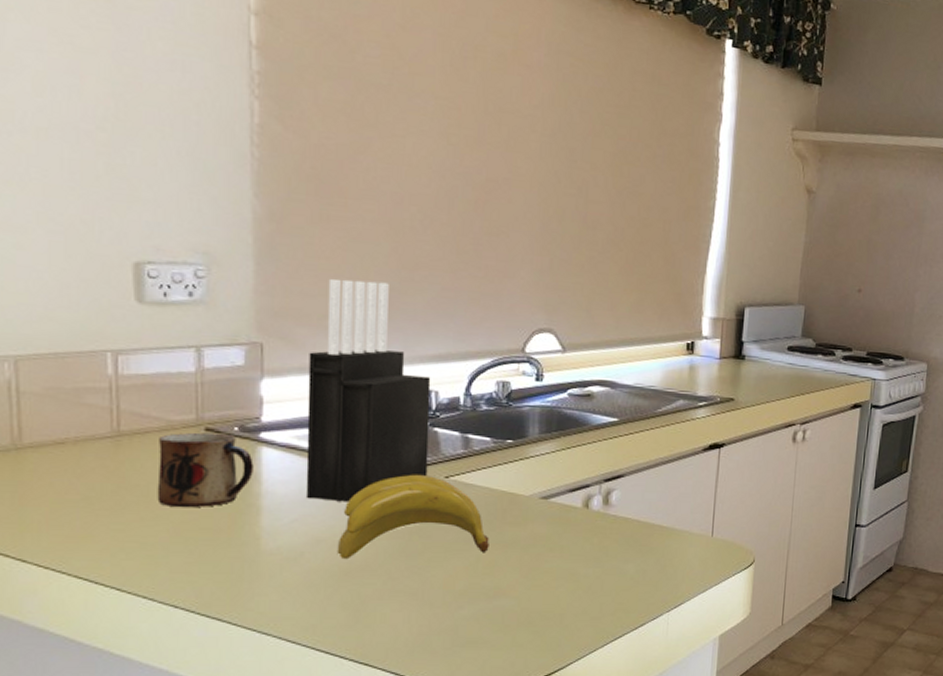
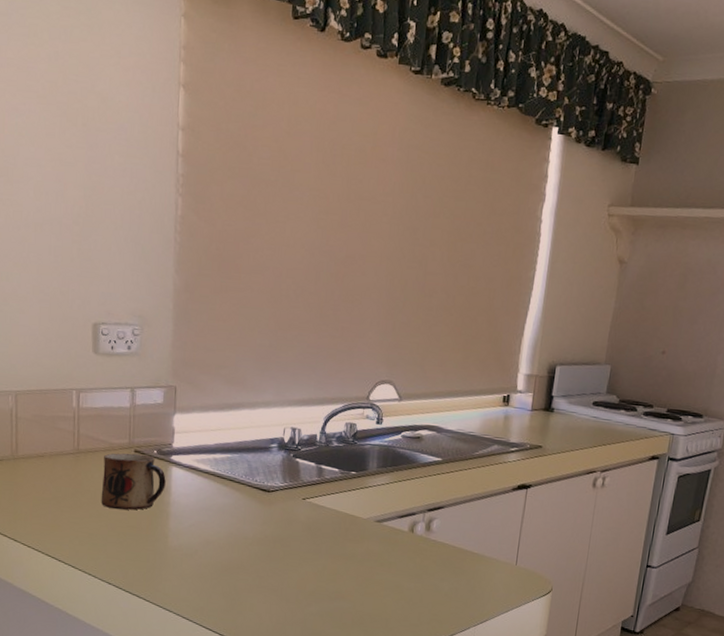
knife block: present [305,278,431,502] -> none [201,336,296,514]
banana: present [337,474,489,560] -> none [221,494,334,562]

